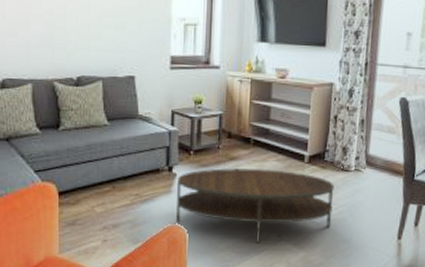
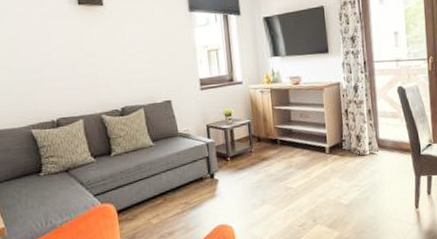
coffee table: present [176,167,335,244] -> none [219,163,357,231]

